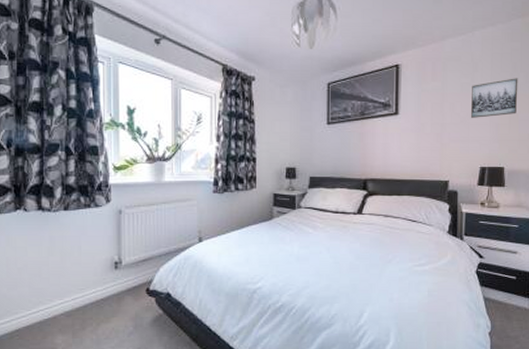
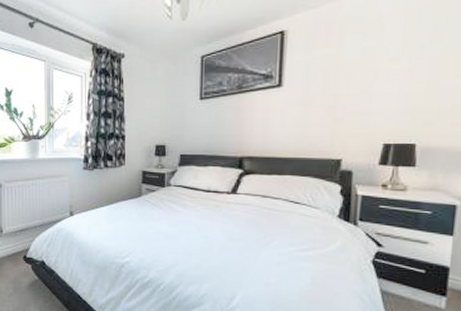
wall art: present [470,78,518,118] -> none [373,37,442,87]

